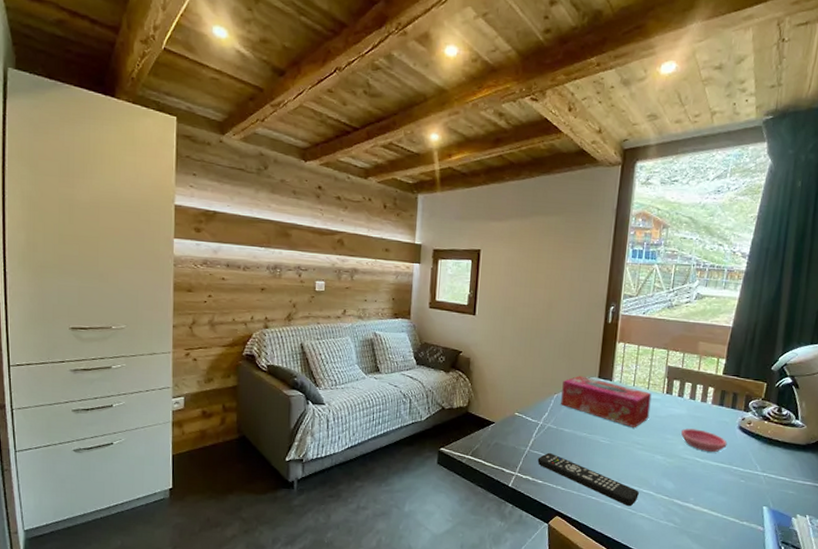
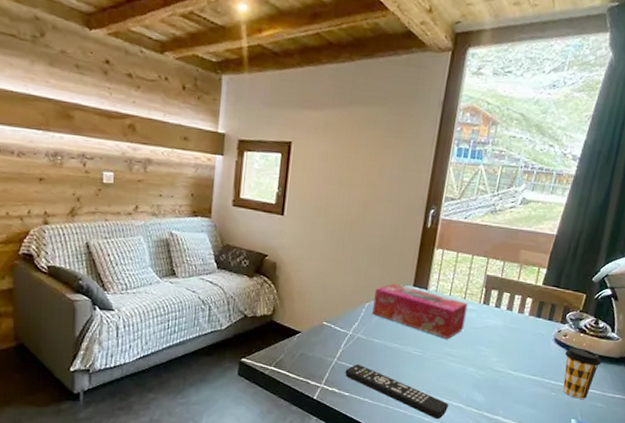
saucer: present [681,428,727,453] -> none [495,340,542,365]
coffee cup: none [750,434,788,486] -> present [563,347,601,399]

